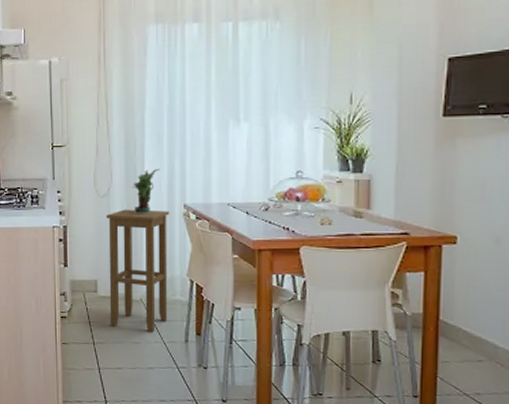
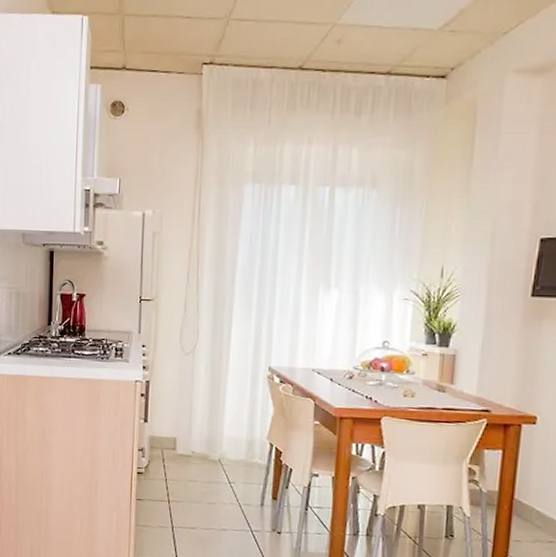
stool: present [106,209,170,332] -> none [186,368,254,494]
potted plant: present [132,168,160,215] -> none [217,328,247,375]

